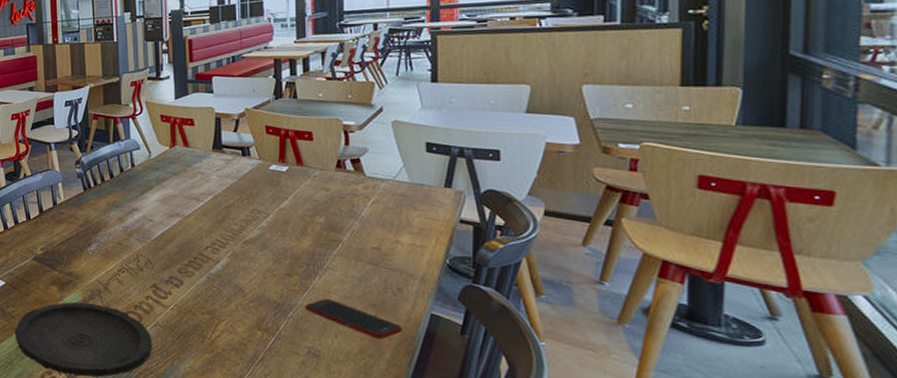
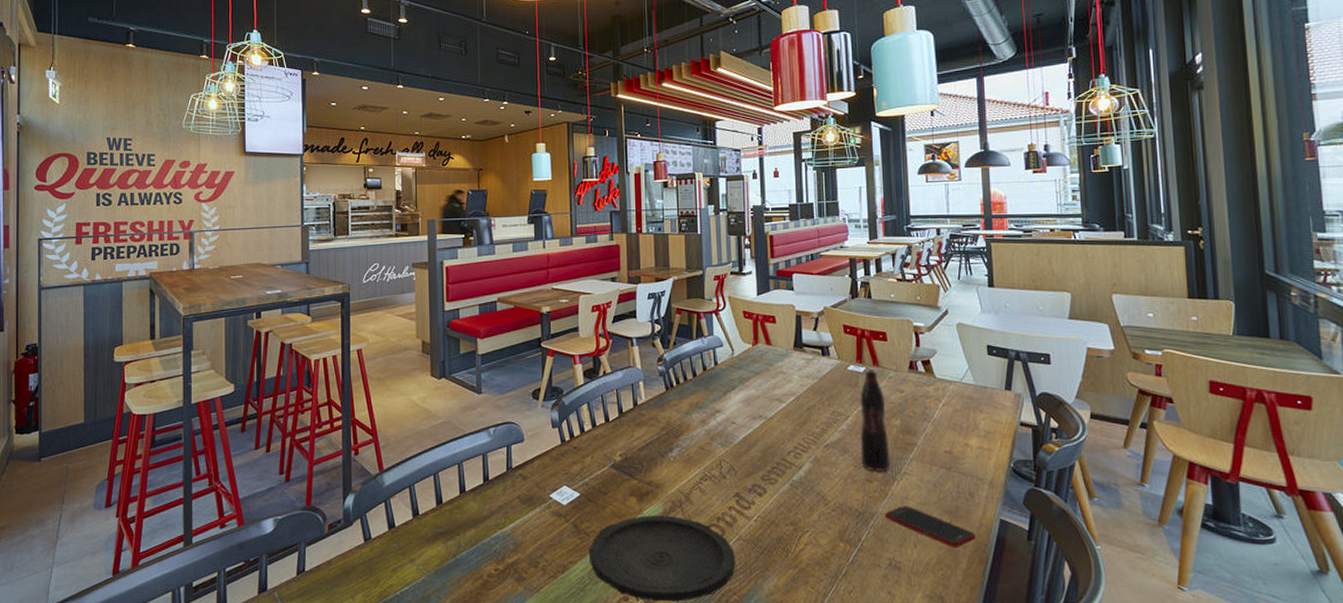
soda bottle: none [280,168,313,267] -> present [859,368,891,473]

